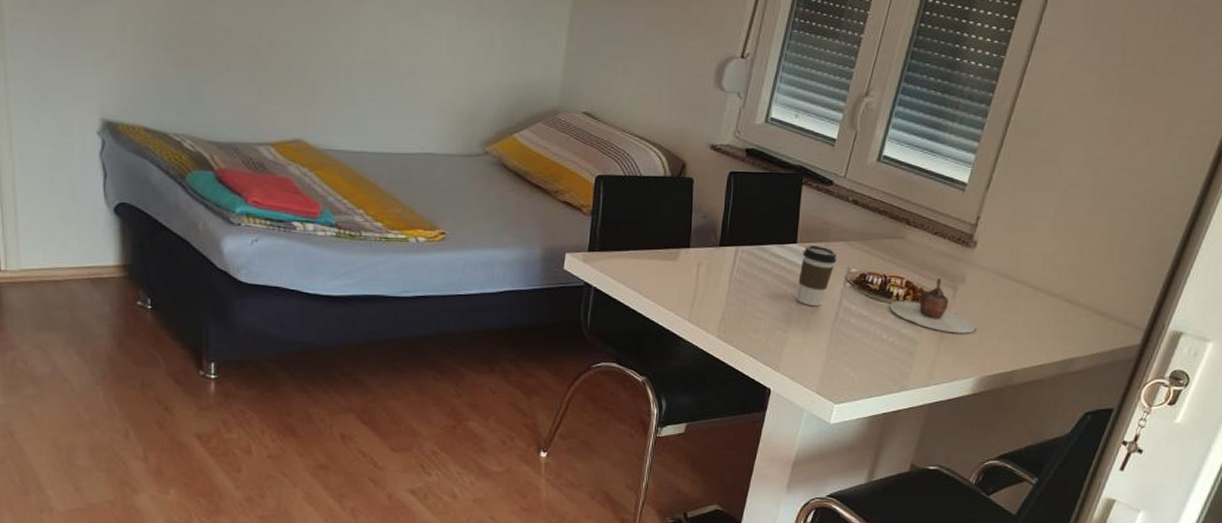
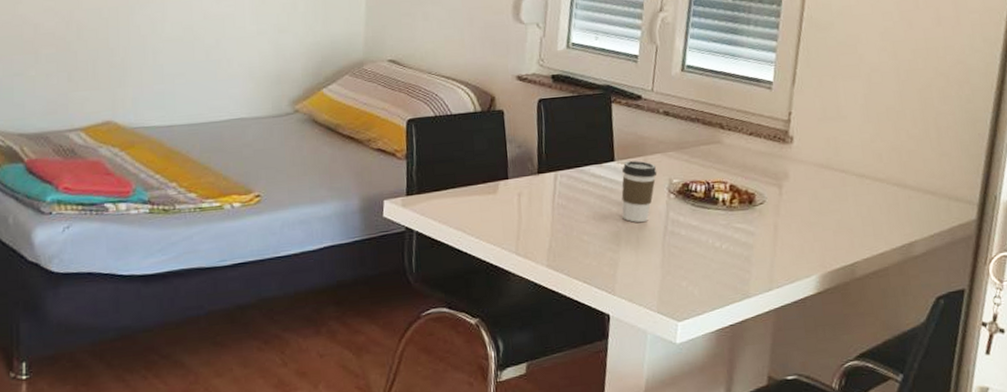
teapot: present [889,277,975,334] -> none [717,177,808,232]

